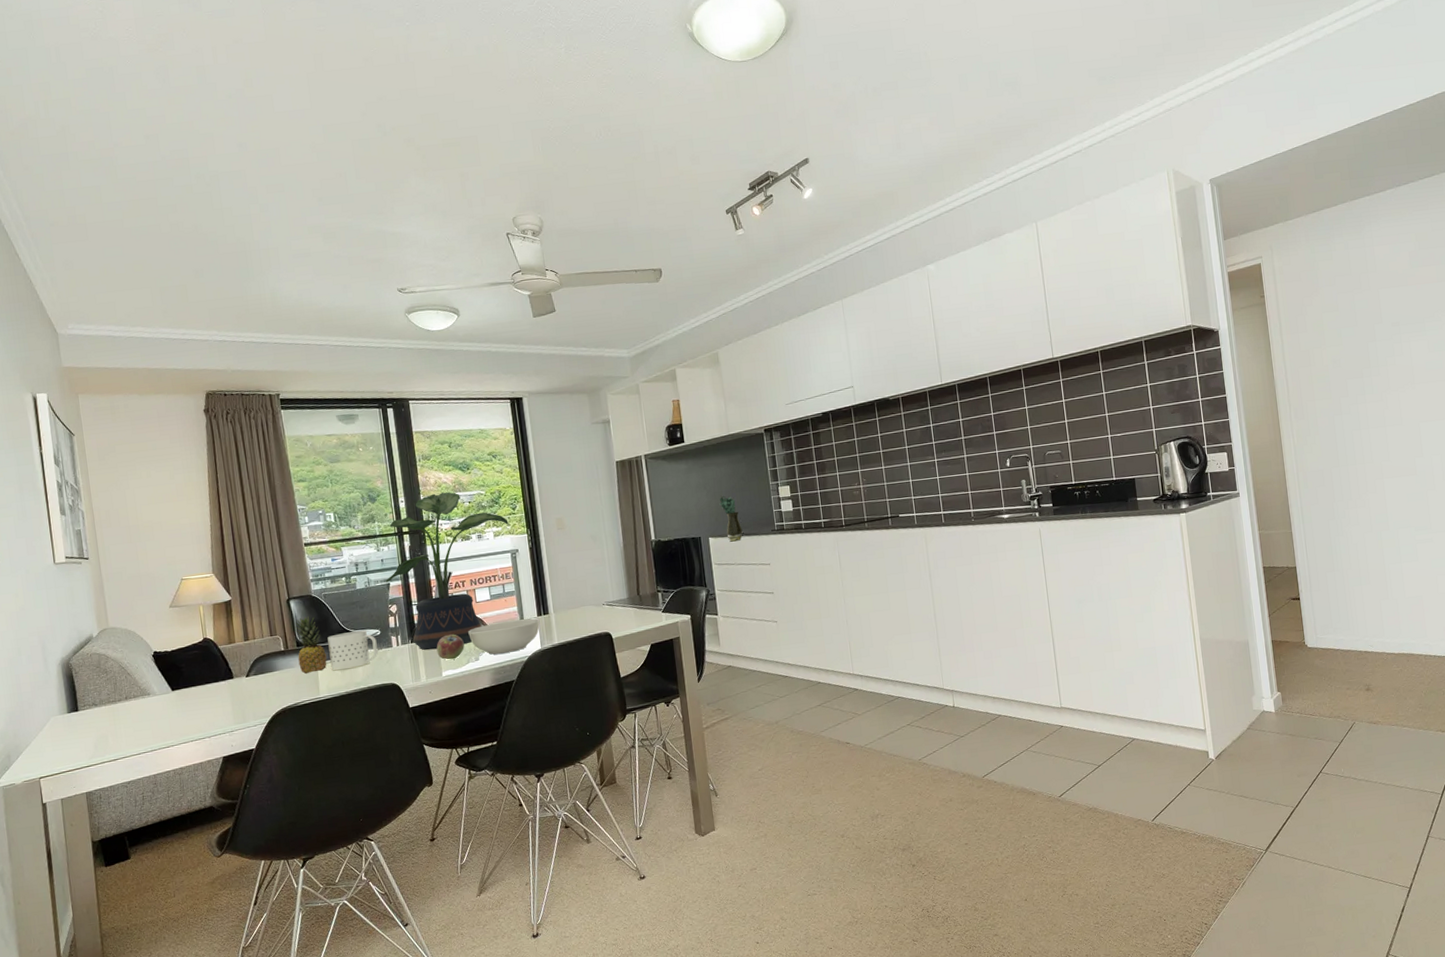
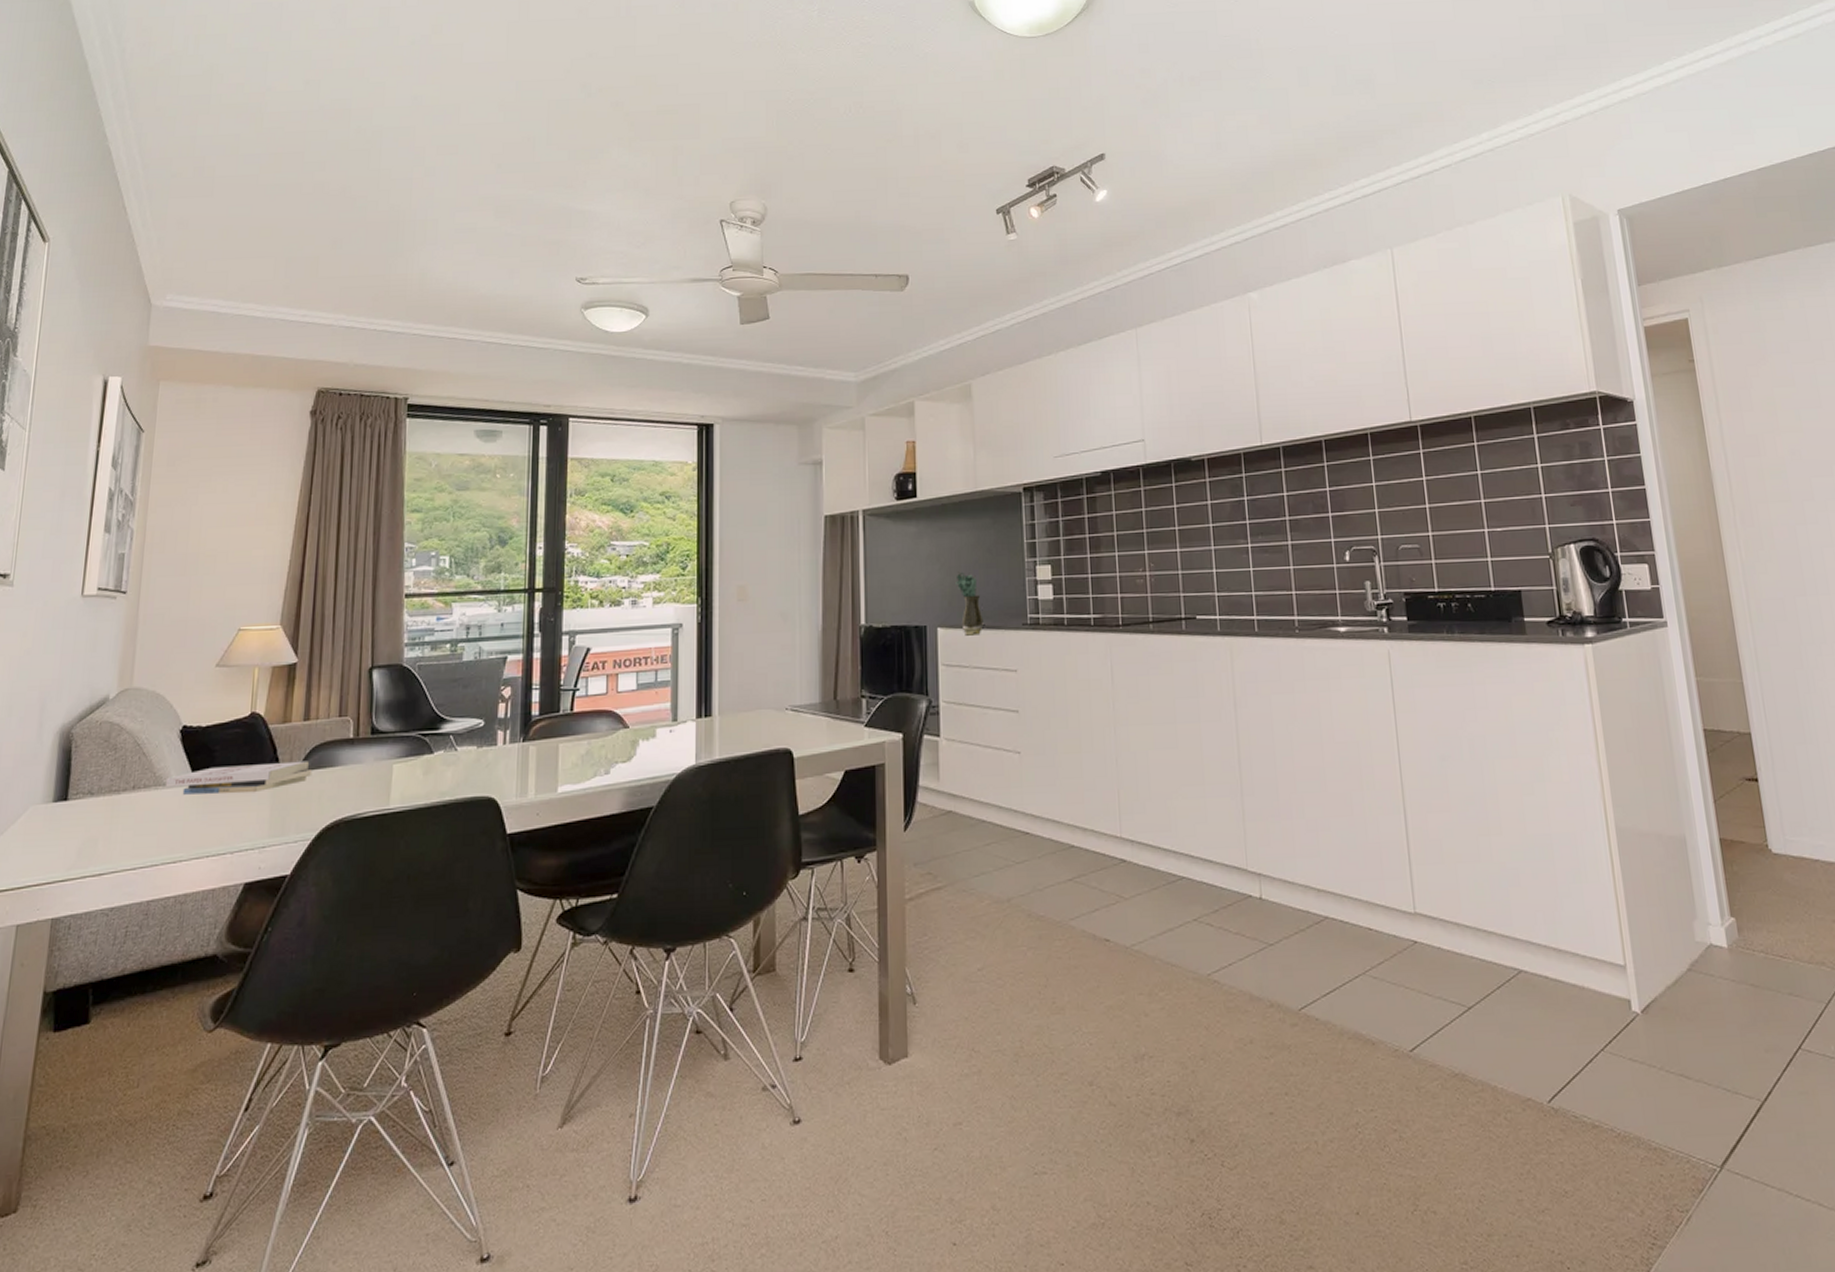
books: none [150,669,258,700] -> present [166,761,313,795]
fruit: present [295,616,327,675] -> none [369,693,408,775]
mug: present [327,630,378,672] -> none [411,719,477,774]
potted plant: present [386,492,509,651] -> none [503,539,675,754]
fruit: present [436,634,465,660] -> none [555,734,593,770]
bowl: present [468,618,540,655] -> none [601,720,699,767]

